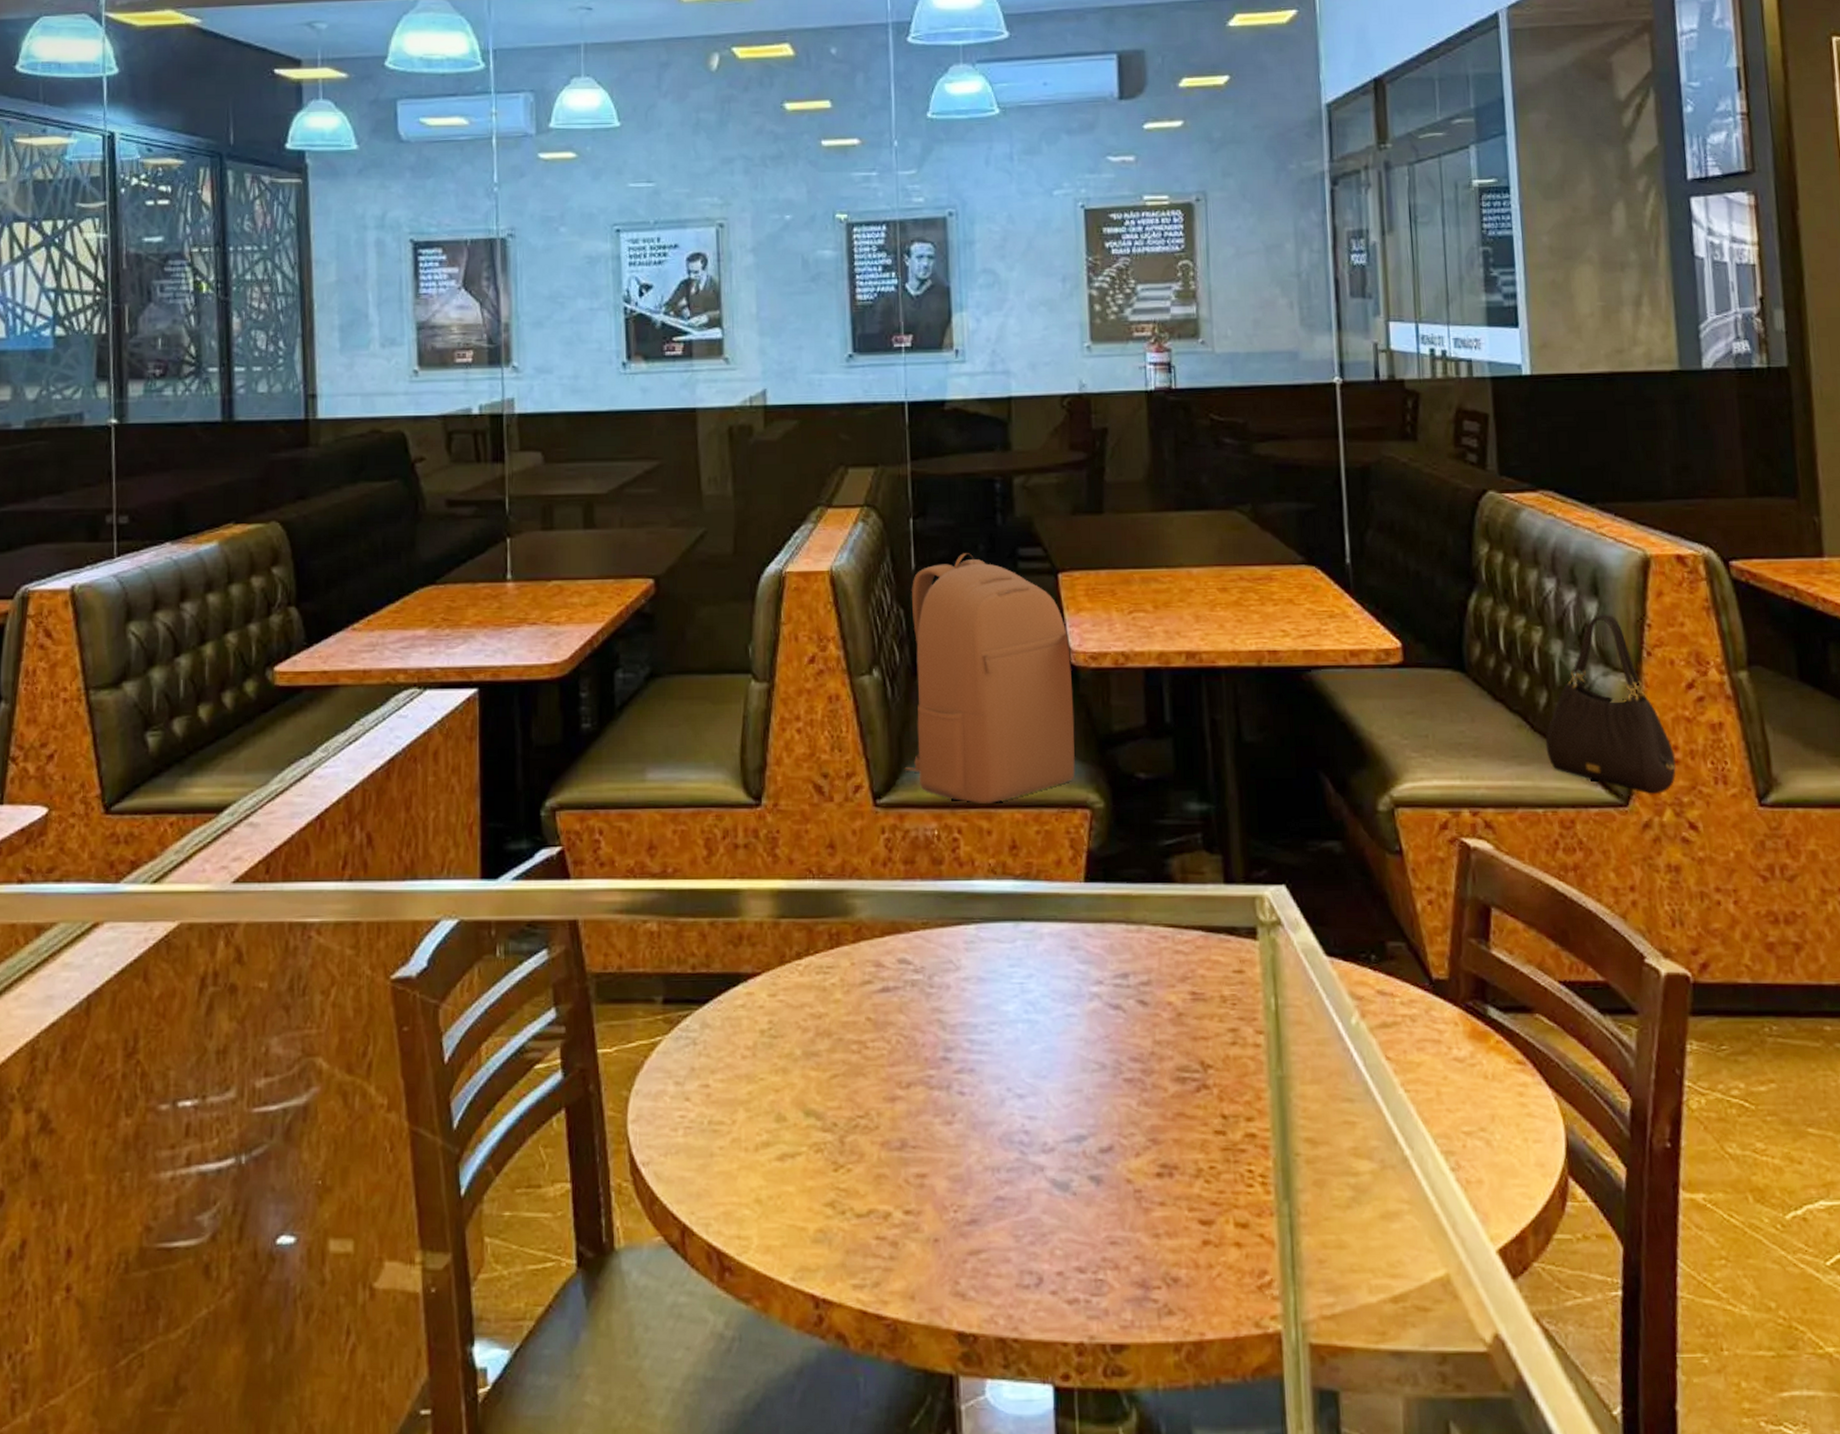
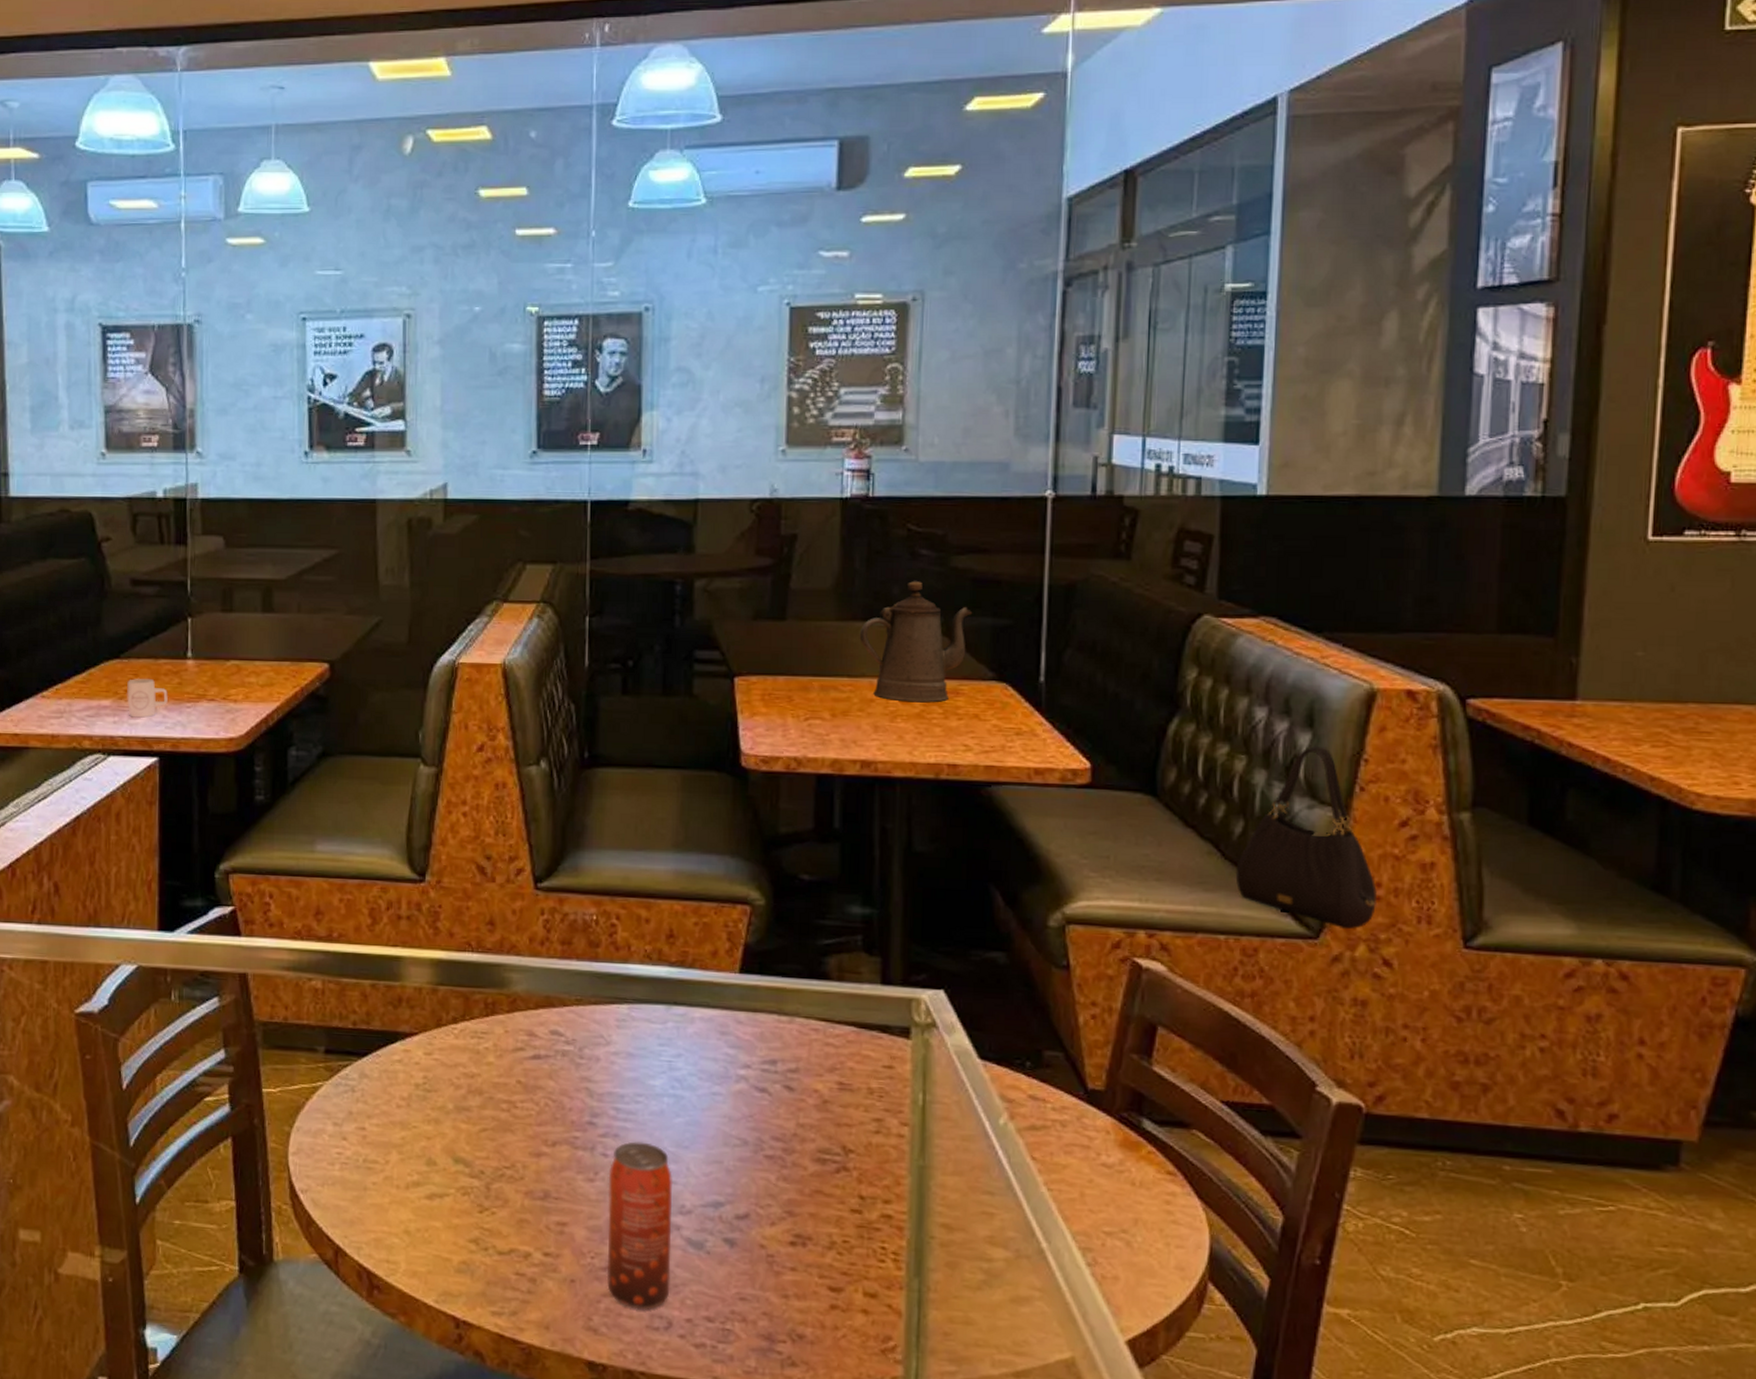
mug: none [444,605,487,647] -> present [127,679,168,718]
backpack: present [904,553,1075,805] -> none [566,653,742,895]
soda can: none [966,1075,1038,1265] -> present [606,1141,673,1309]
coffee pot: none [1174,468,1277,590] -> present [859,580,972,703]

